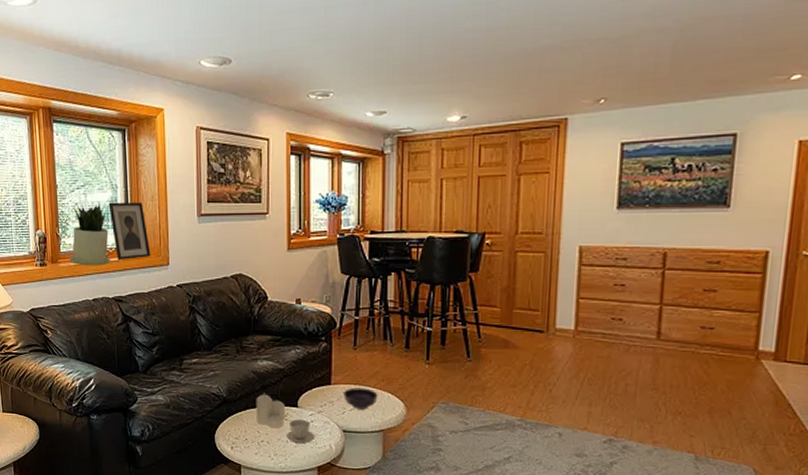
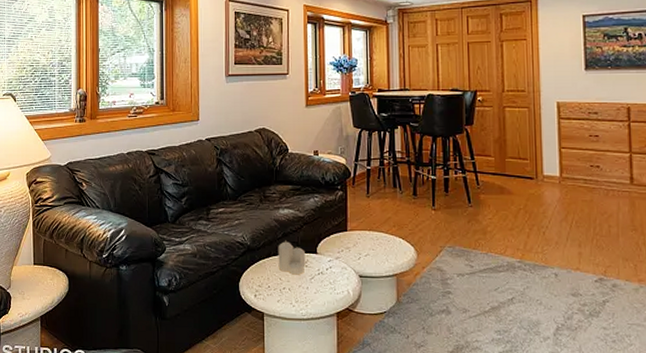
planter: present [68,204,111,266] -> none [106,65,146,122]
picture frame: present [108,202,151,261] -> none [145,63,183,117]
teacup: present [286,419,316,443] -> none [306,265,334,289]
bowl: present [344,387,378,410] -> none [359,233,391,255]

